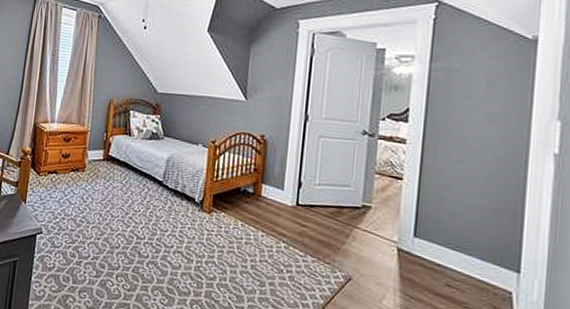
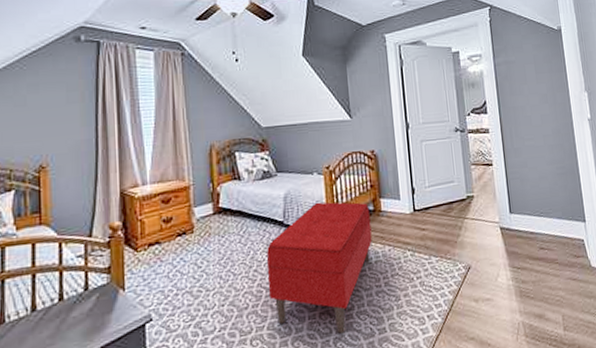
bench: none [138,172,249,298] -> present [266,202,372,334]

